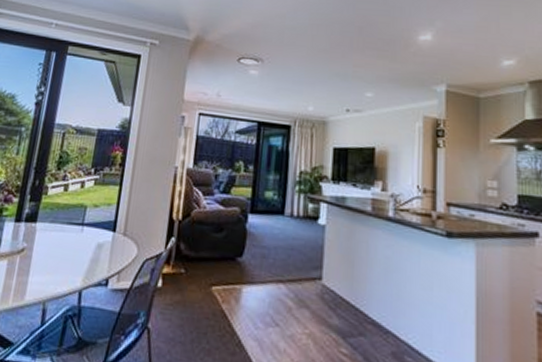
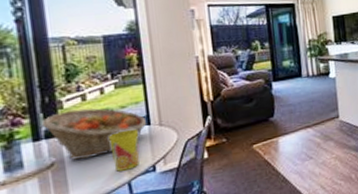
fruit basket: none [26,197,114,253] -> present [41,108,147,161]
cup: none [72,231,102,277] -> present [109,129,140,172]

